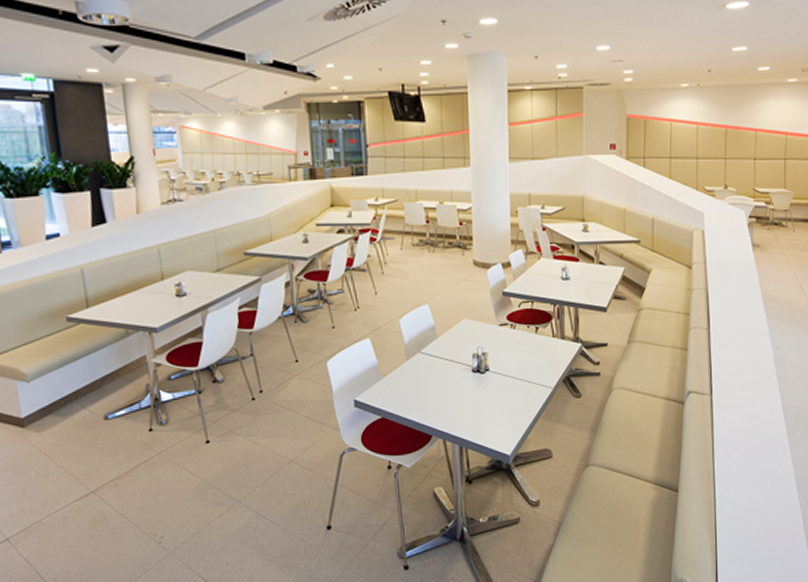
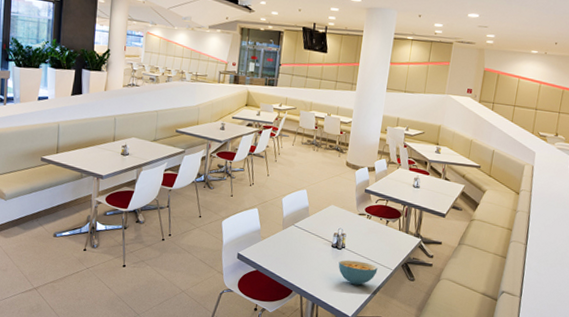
cereal bowl: none [484,384,534,415] -> present [338,260,378,286]

